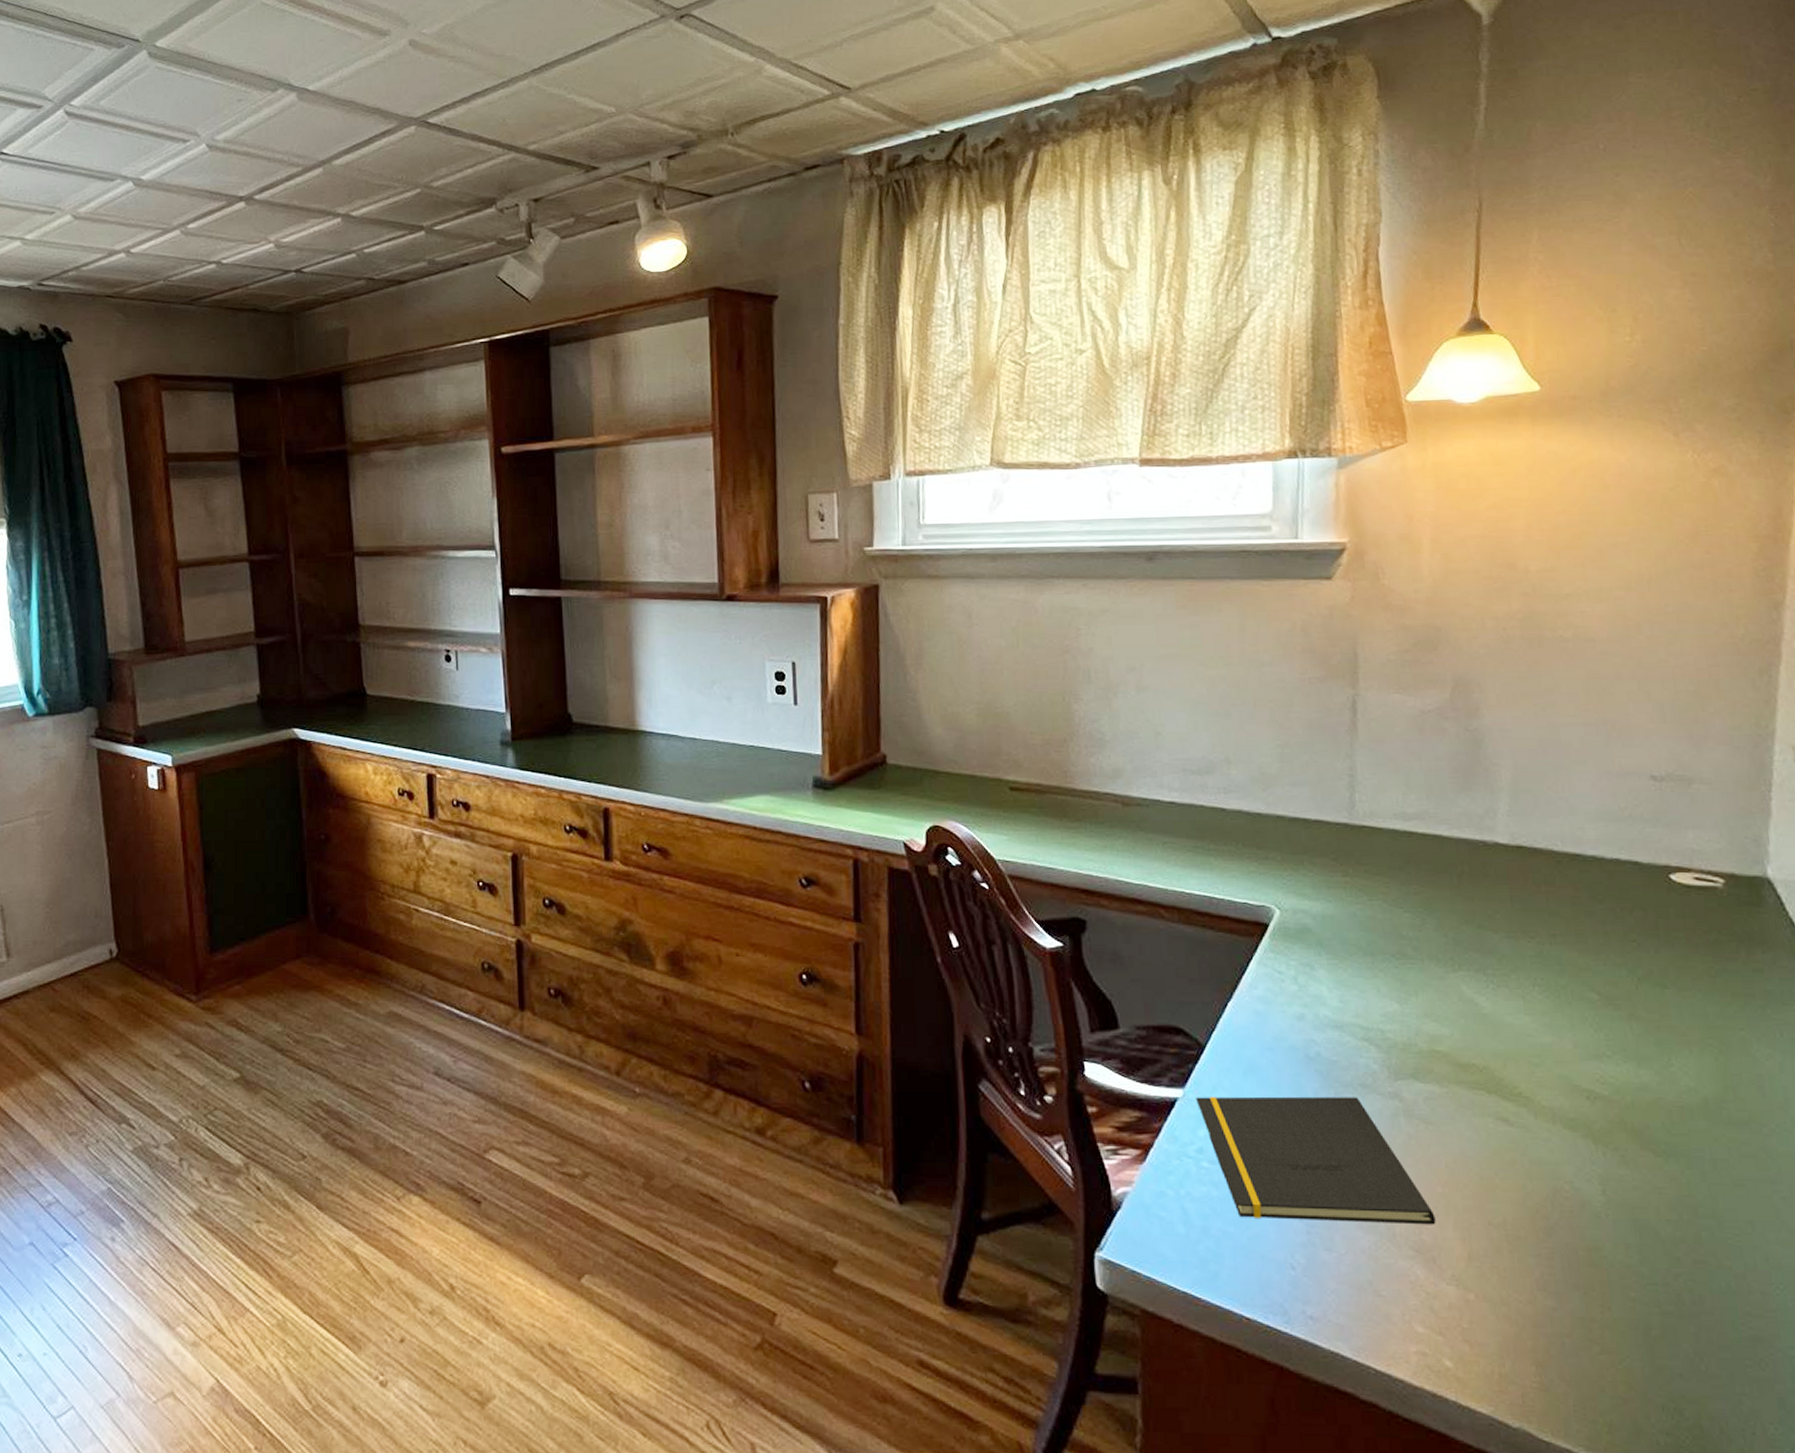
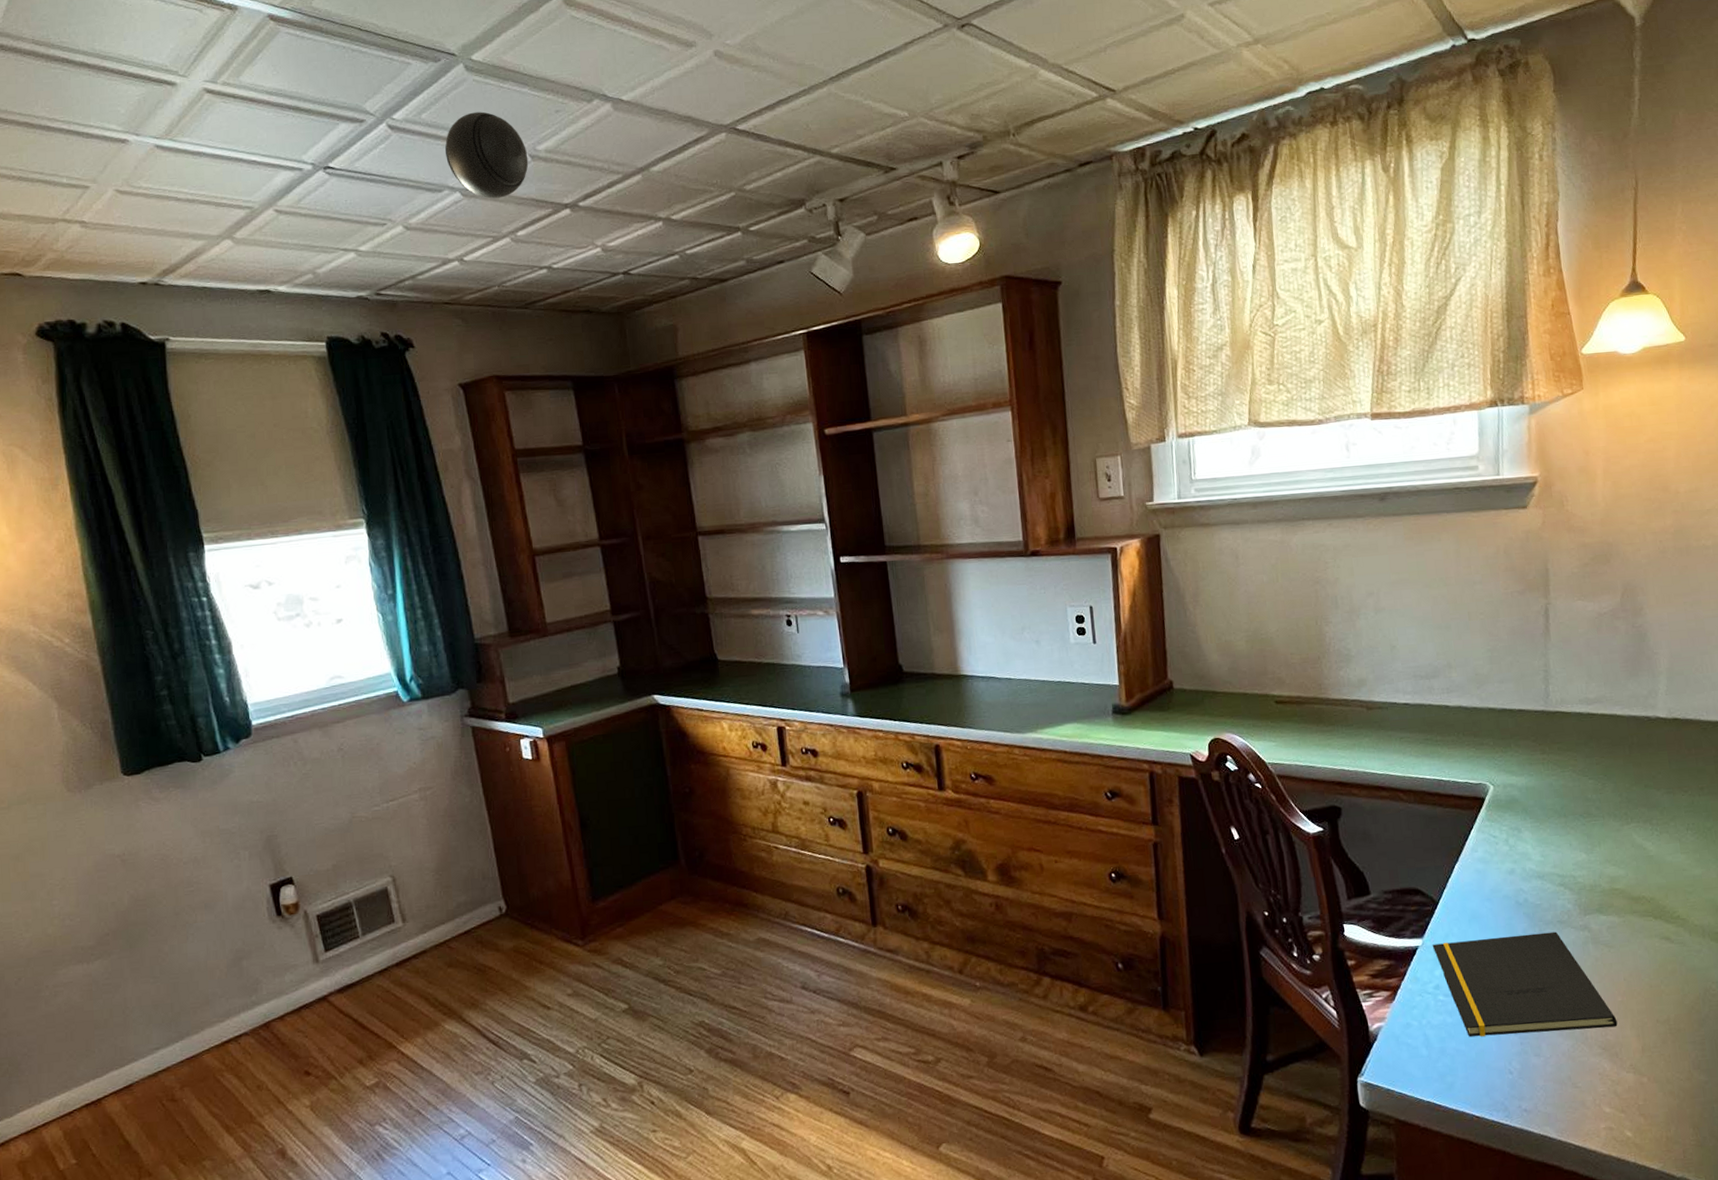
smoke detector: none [120,99,206,189] -> present [445,111,529,199]

